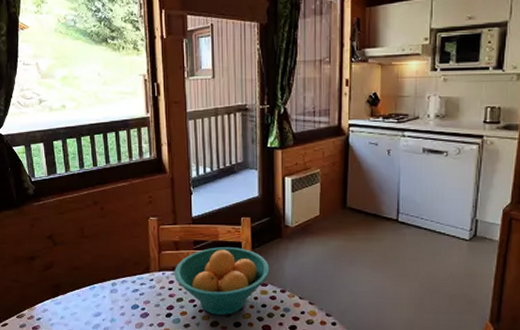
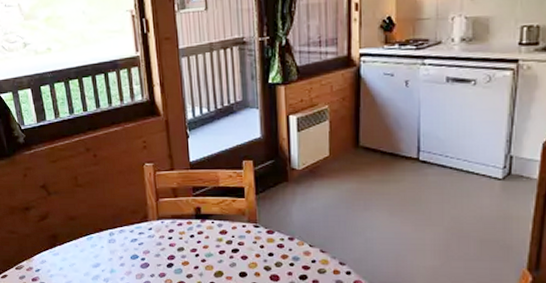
fruit bowl: present [174,247,270,315] -> none [174,193,276,265]

